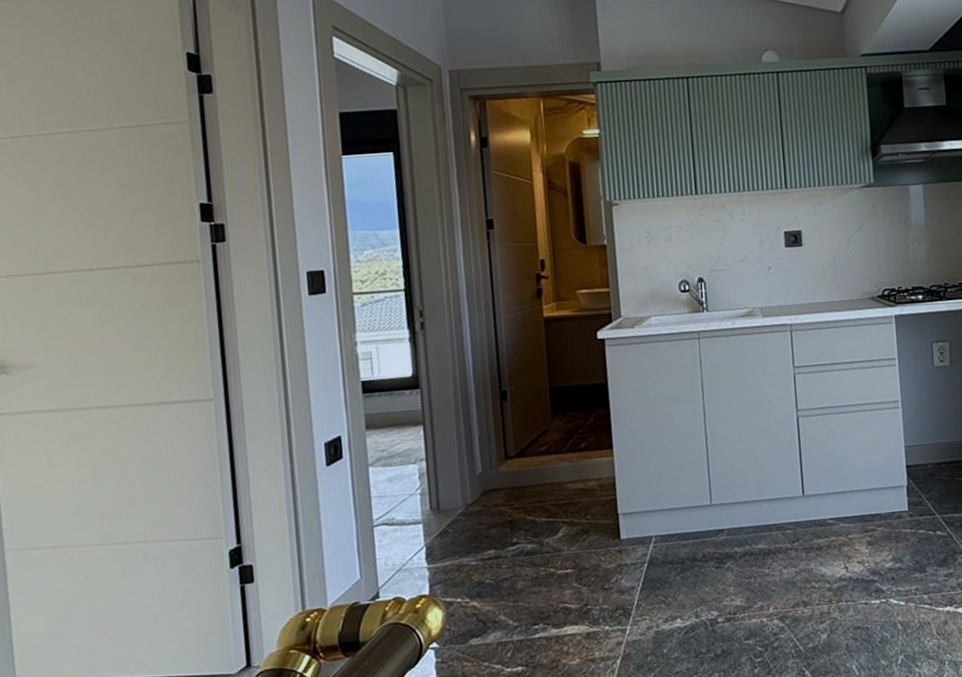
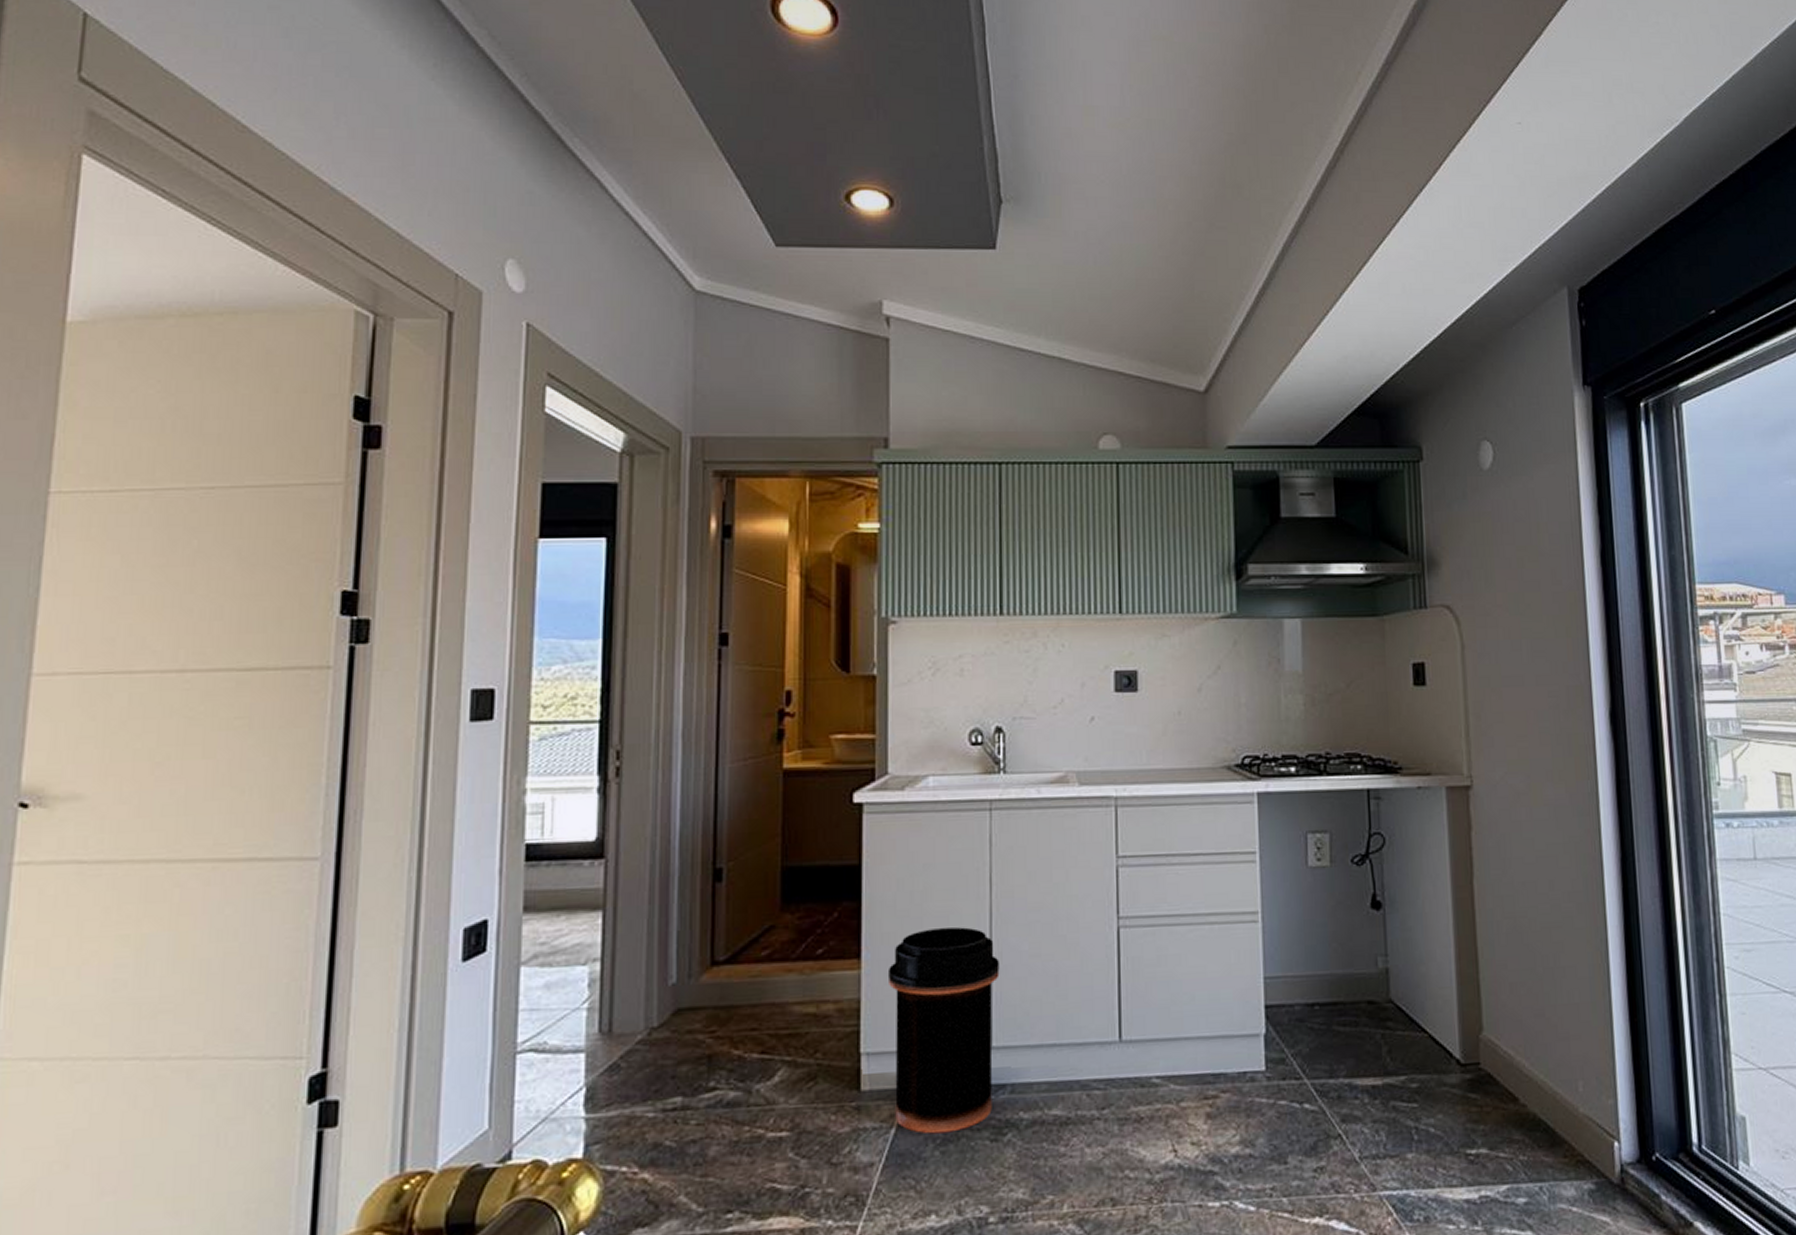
trash can: none [633,423,715,566] -> present [887,927,1000,1134]

